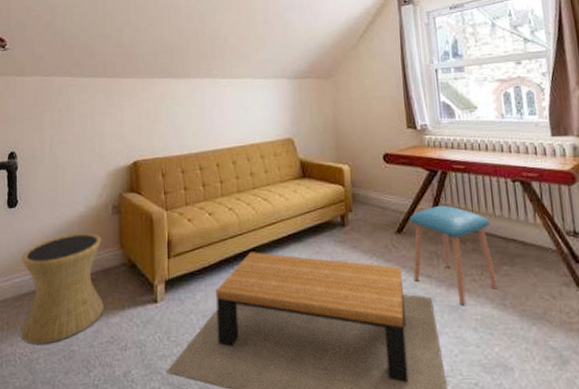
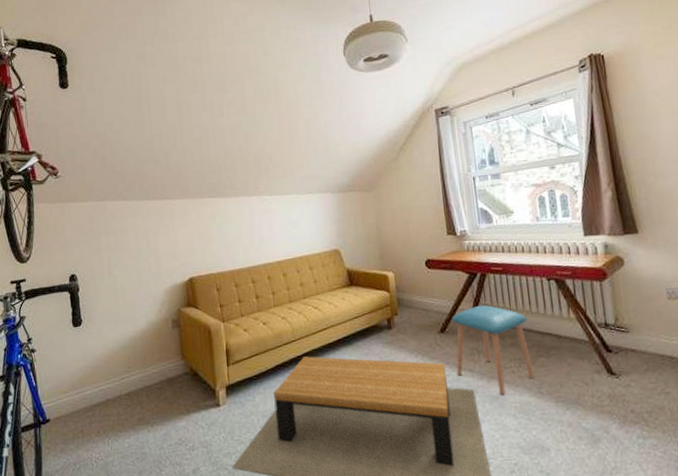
side table: present [21,232,104,344] -> none [90,346,171,449]

